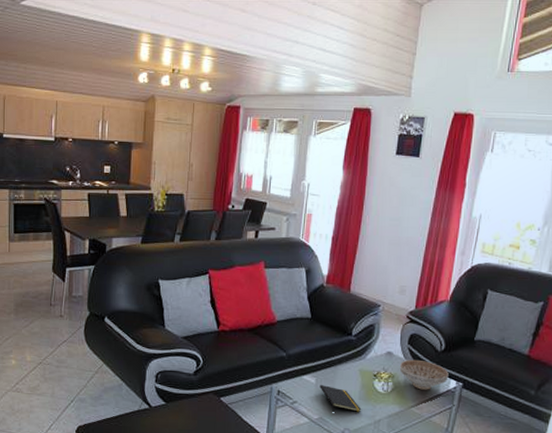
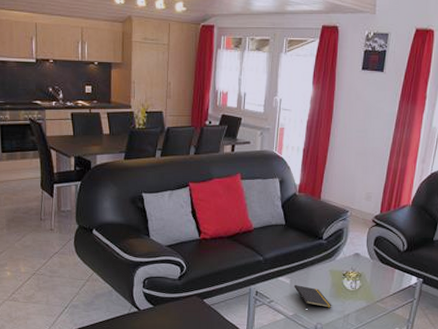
decorative bowl: present [399,359,449,390] -> none [366,259,410,286]

